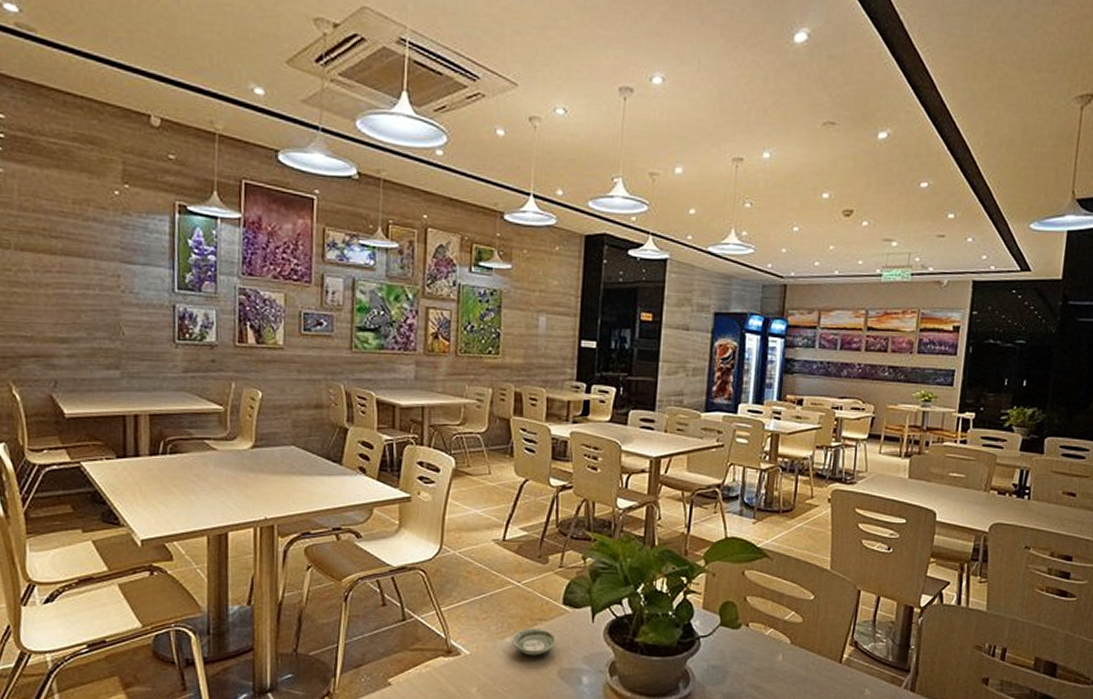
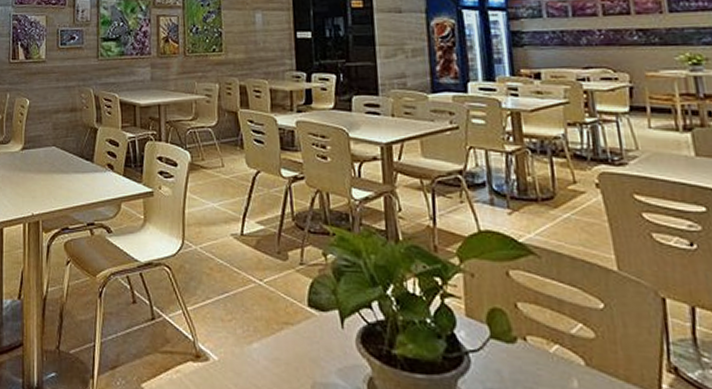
saucer: present [511,629,557,656] -> none [258,333,306,366]

